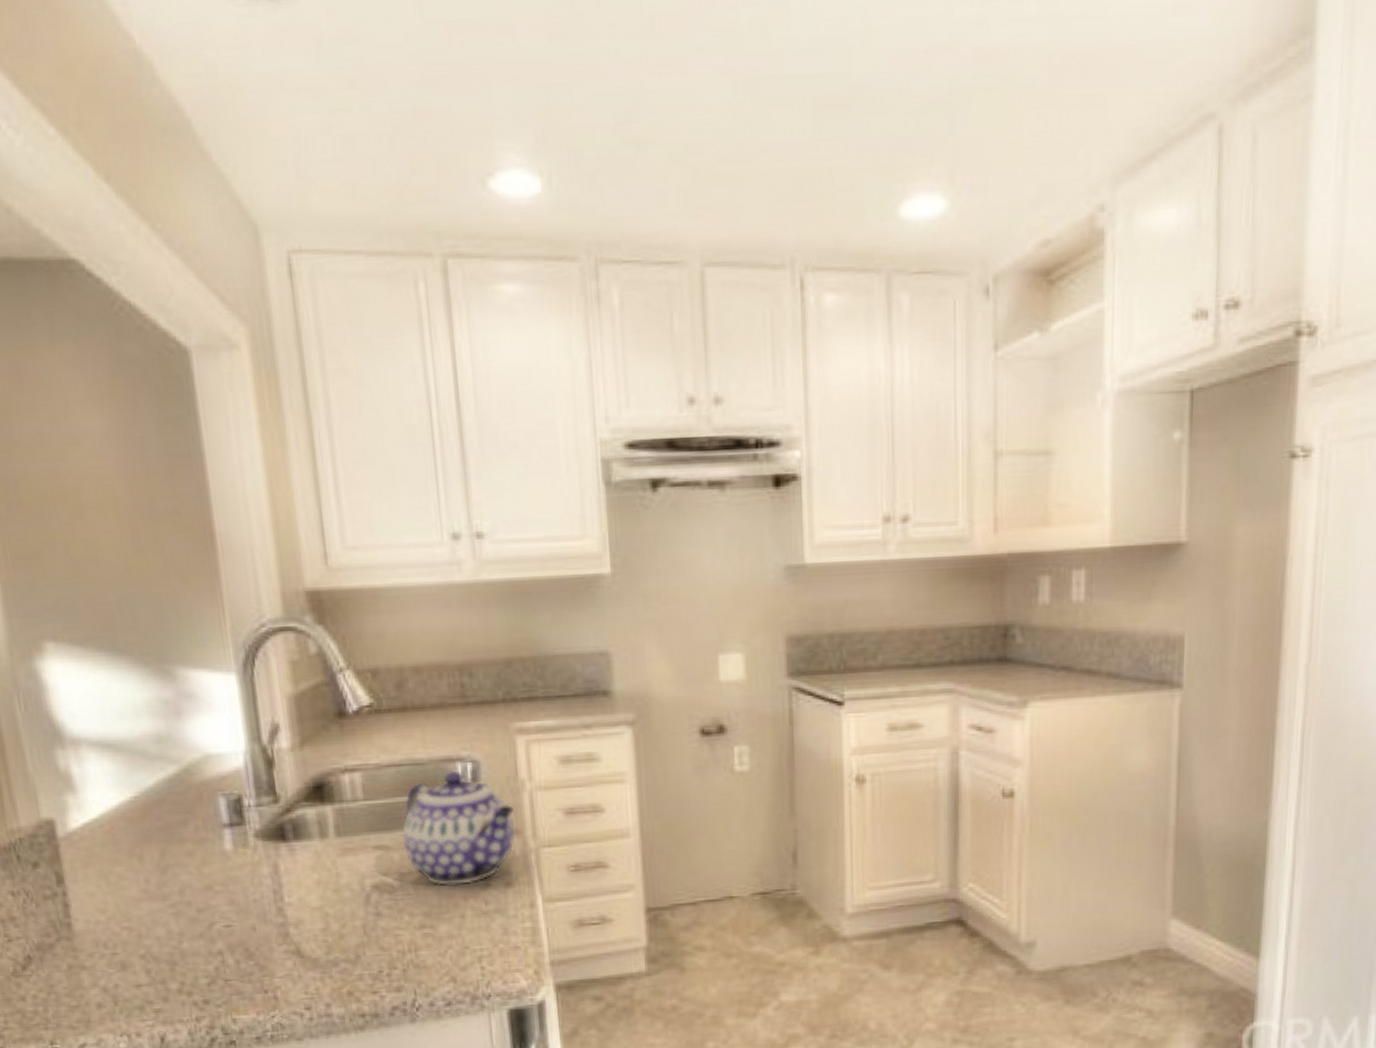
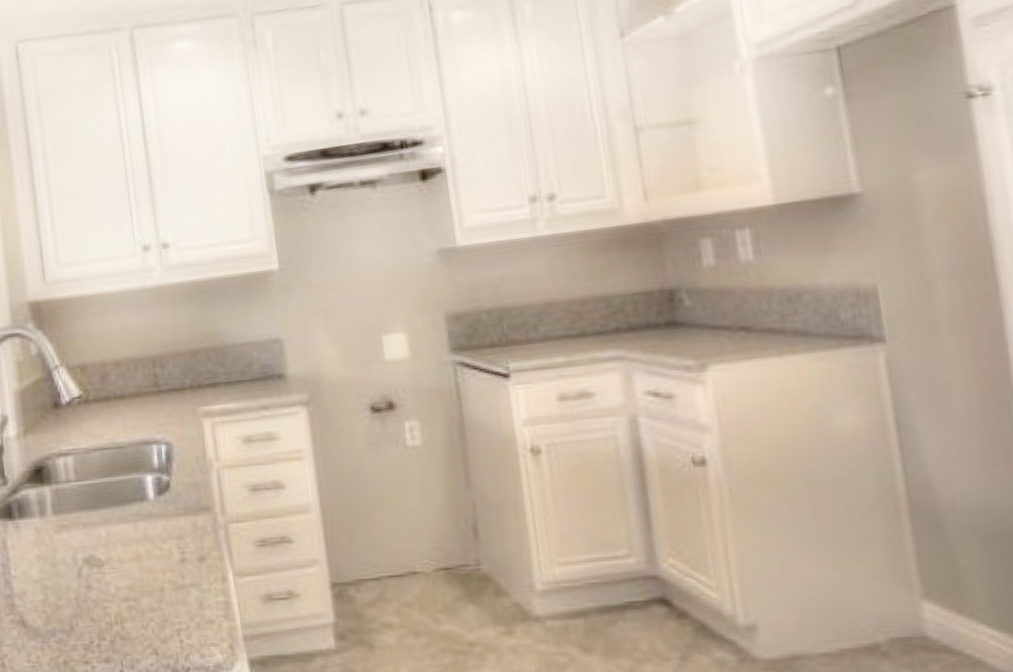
teapot: present [401,770,516,886] -> none [107,452,206,560]

